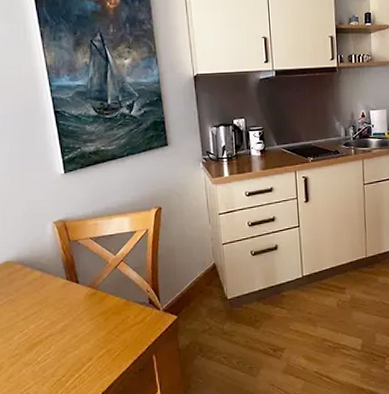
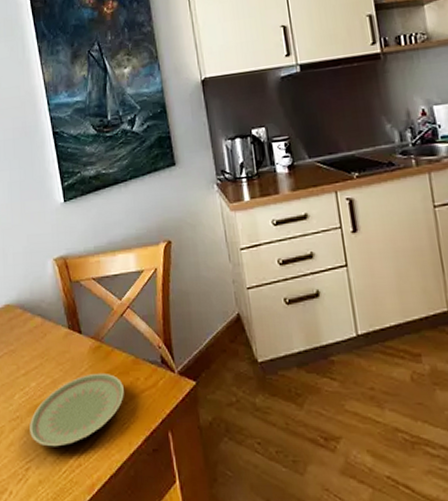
plate: none [28,313,116,376] -> present [29,372,124,447]

